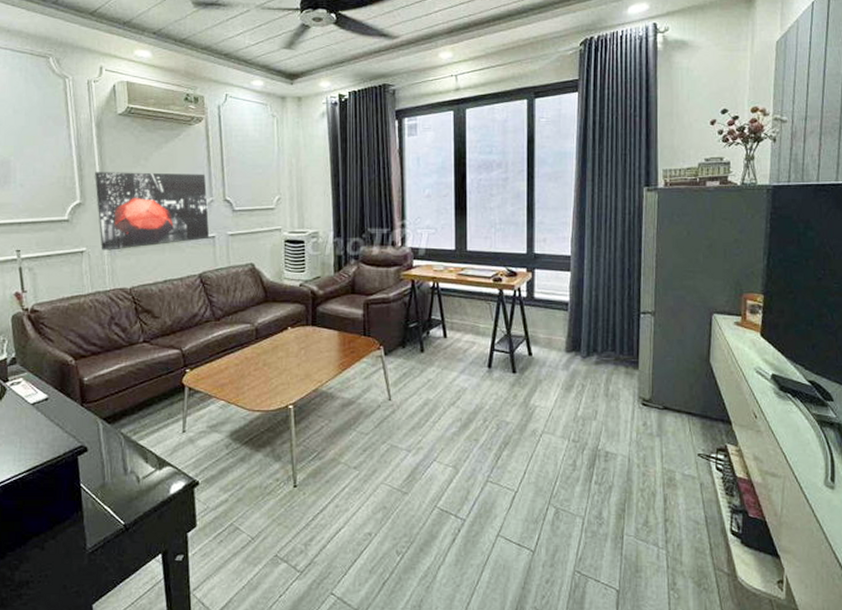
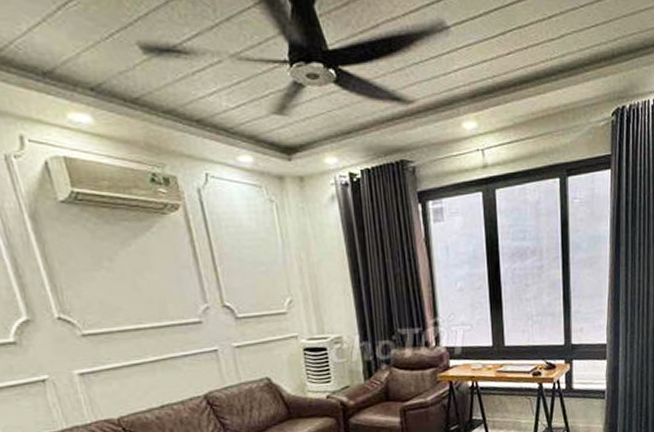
wall art: present [95,172,210,250] -> none [41,275,211,377]

